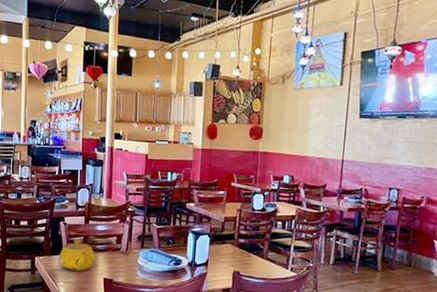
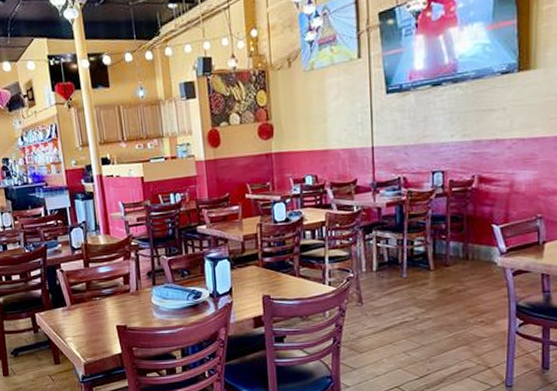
teapot: present [58,239,96,271] -> none [61,286,104,323]

